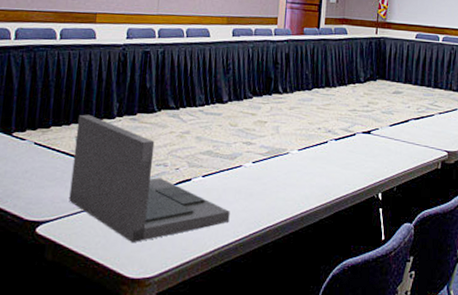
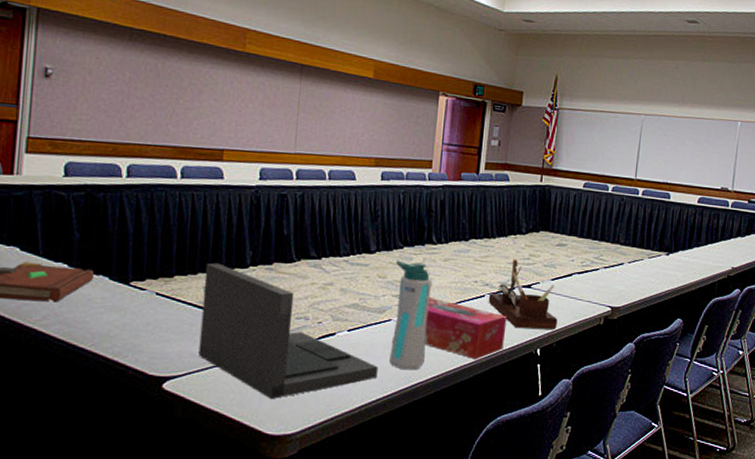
water bottle: none [240,109,279,214] -> present [389,260,432,370]
tissue box: none [273,144,349,203] -> present [424,298,507,359]
desk organizer: none [331,106,397,174] -> present [488,259,558,329]

